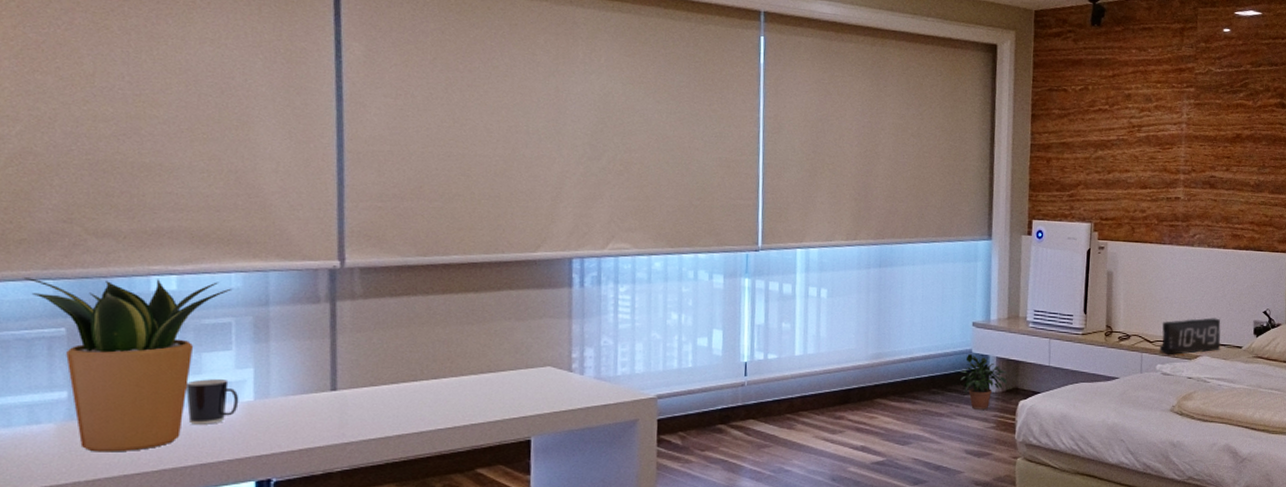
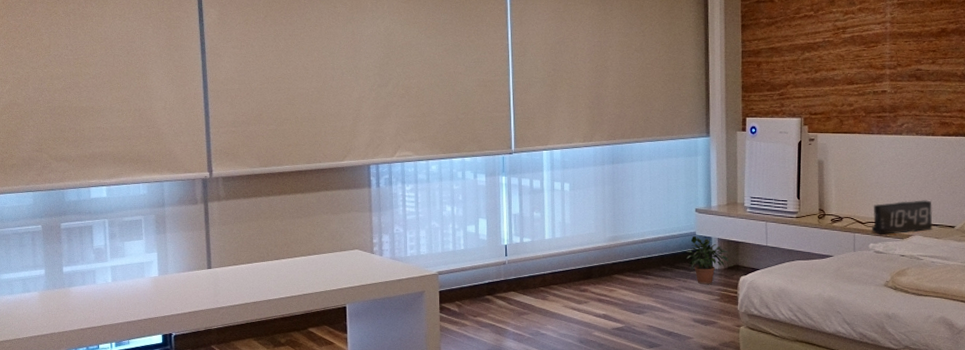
potted plant: present [23,277,233,452] -> none [15,189,141,313]
mug: present [185,379,239,424] -> none [115,261,149,293]

